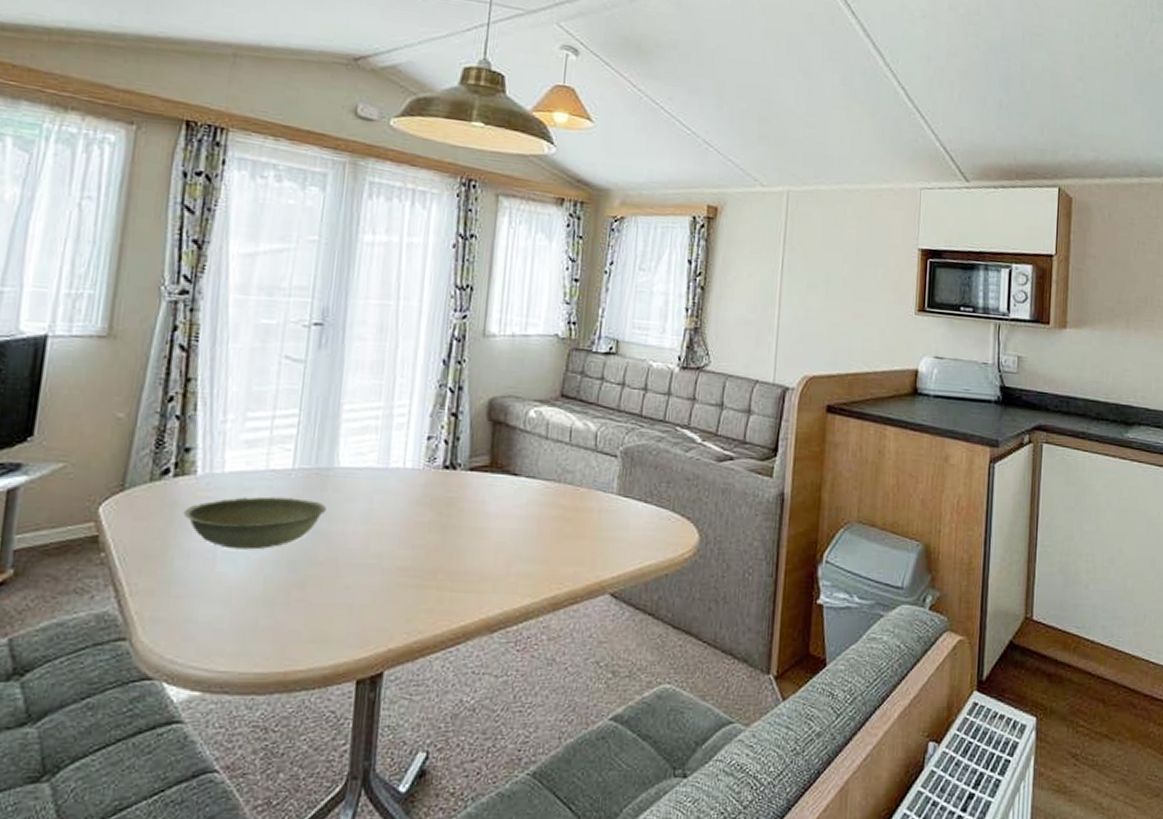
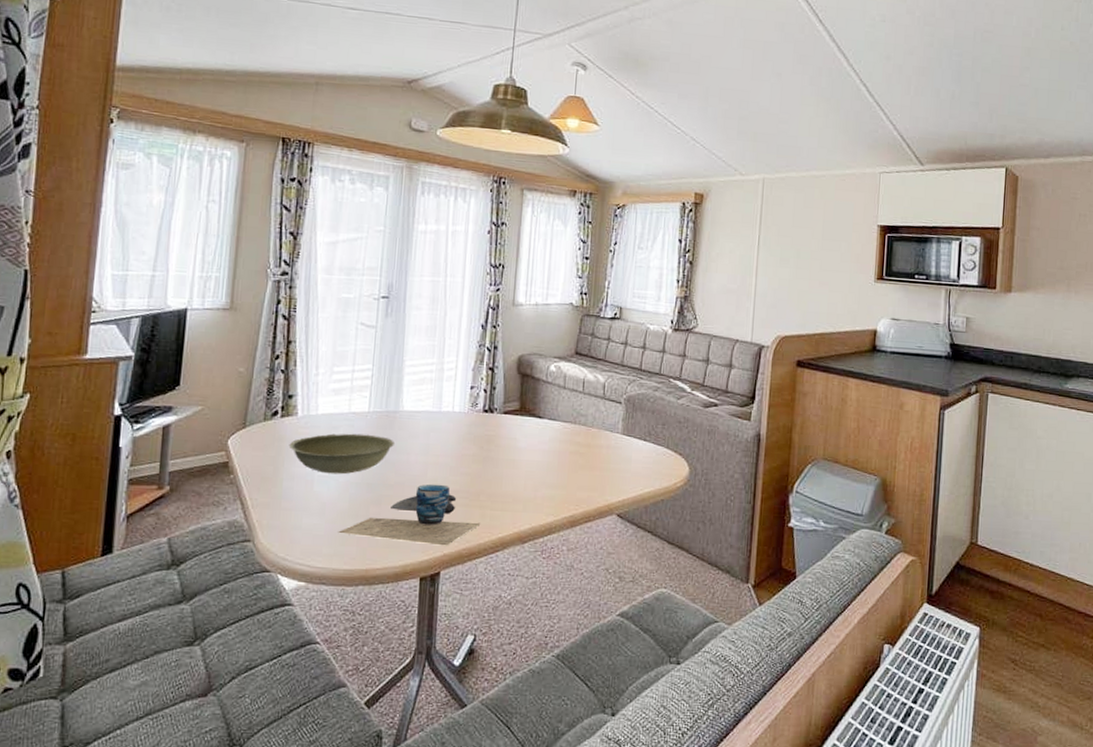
cup: none [247,560,436,639] -> present [338,484,480,546]

